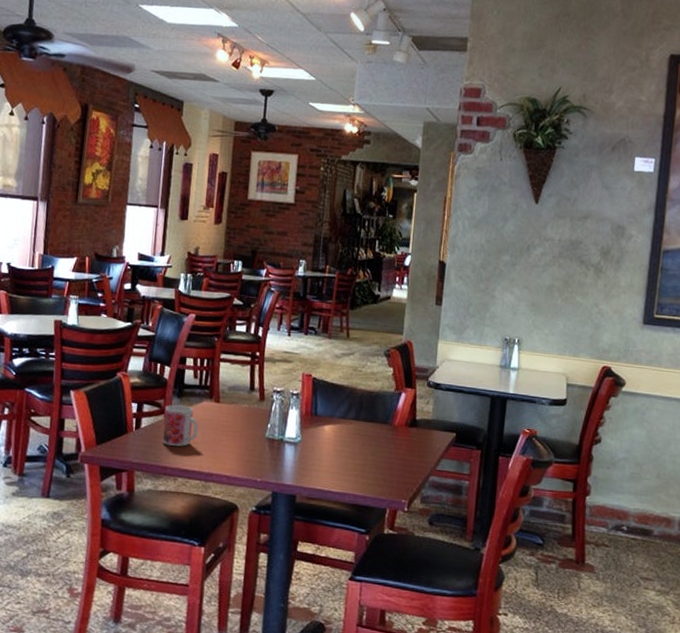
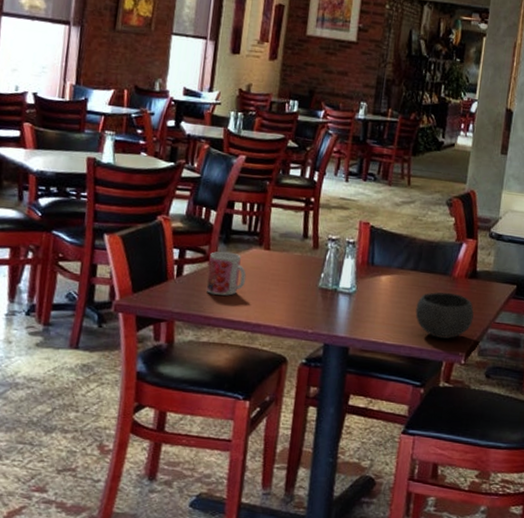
bowl: none [358,440,415,487] -> present [415,292,474,339]

